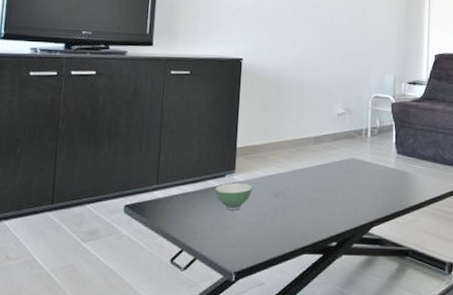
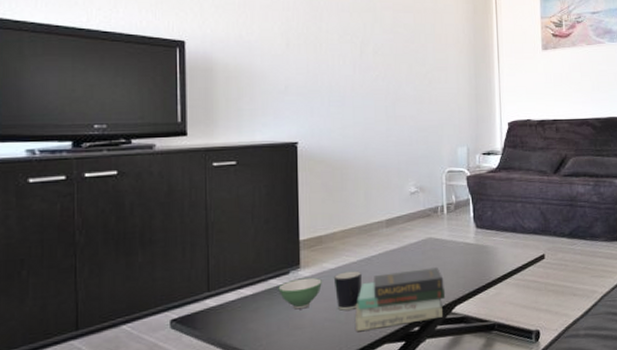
mug: none [263,181,289,217] -> present [333,270,363,311]
books: none [279,187,364,239] -> present [355,267,446,332]

